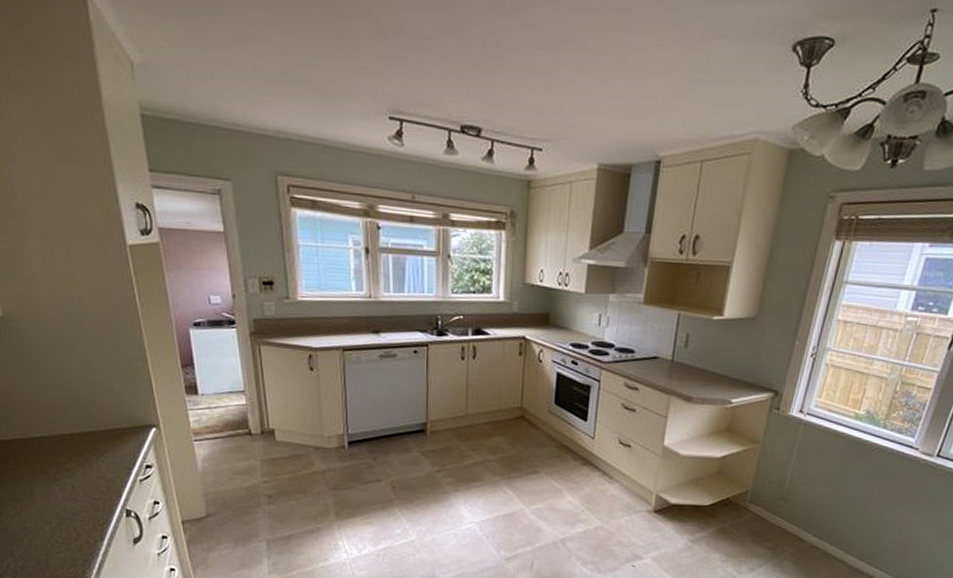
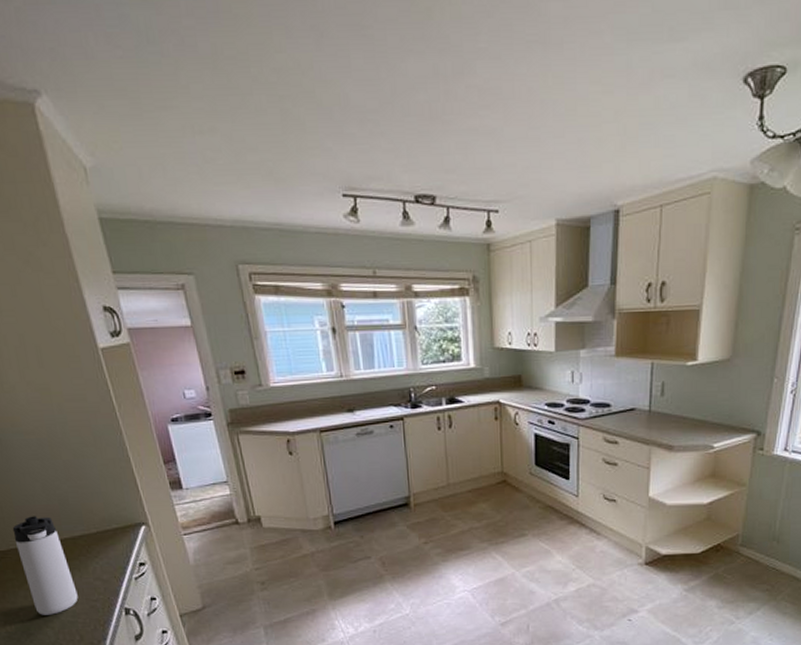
thermos bottle: none [18,407,79,510] -> present [12,516,79,615]

